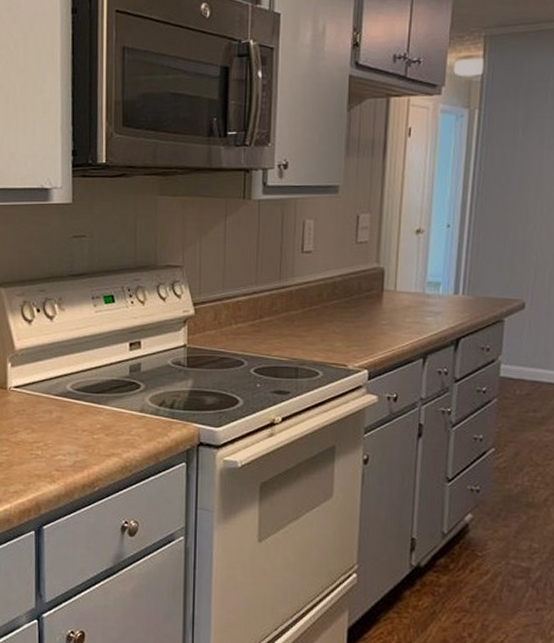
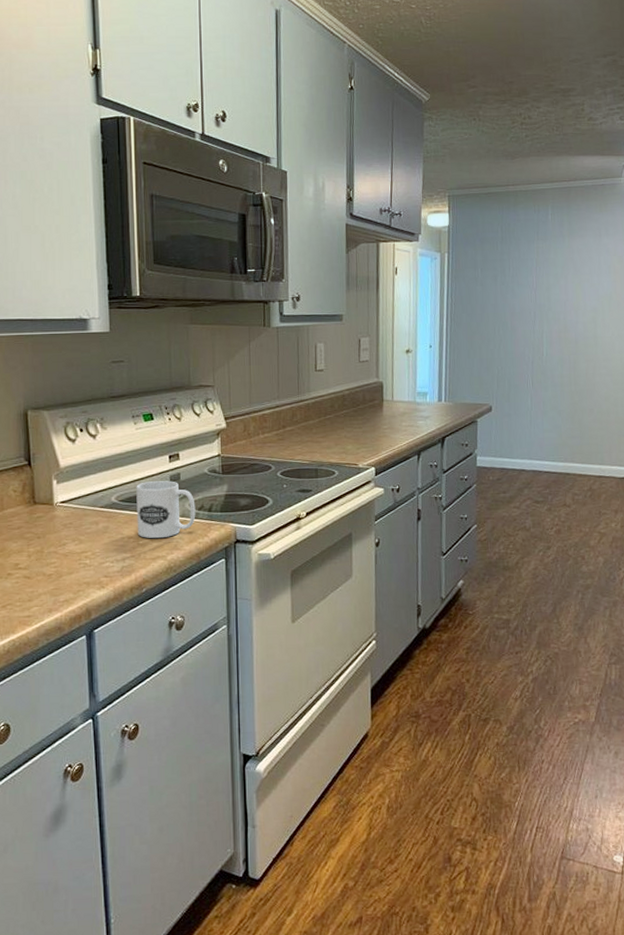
mug: none [92,369,156,434] -> present [136,480,196,539]

